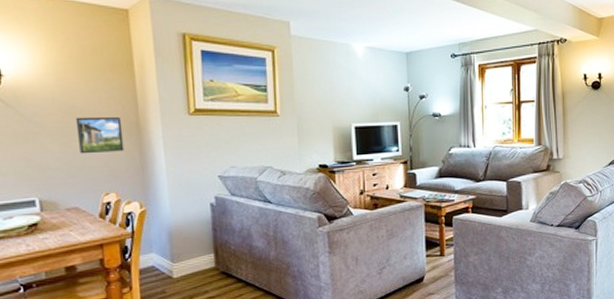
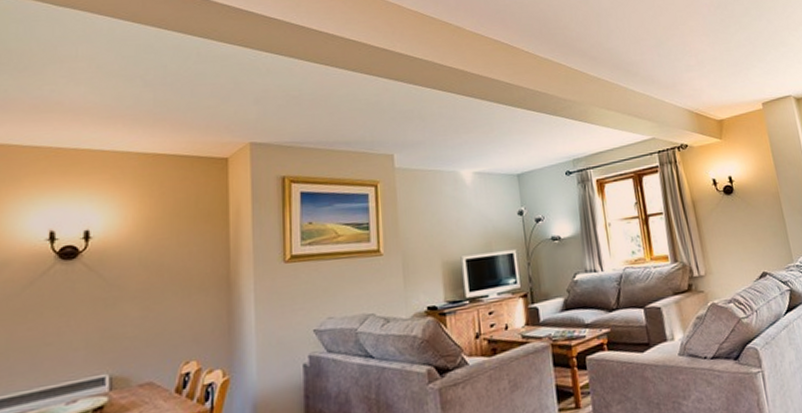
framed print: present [75,116,125,154] -> none [161,272,211,318]

